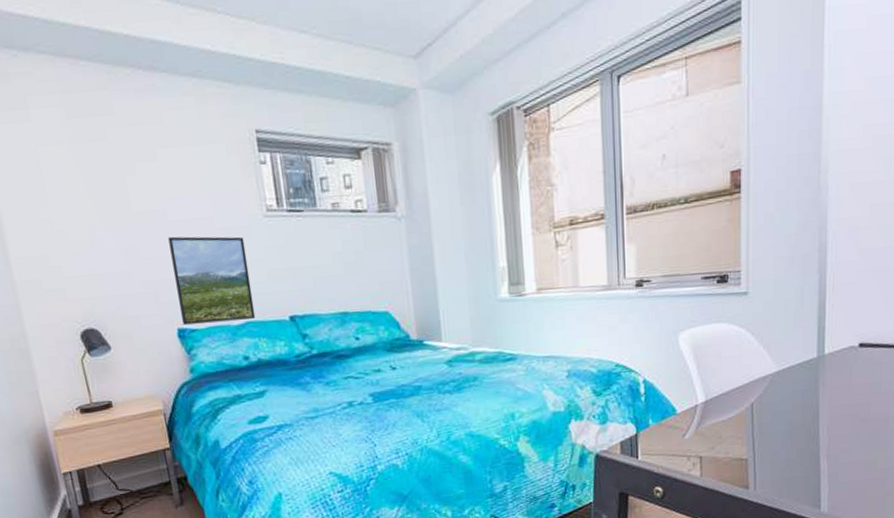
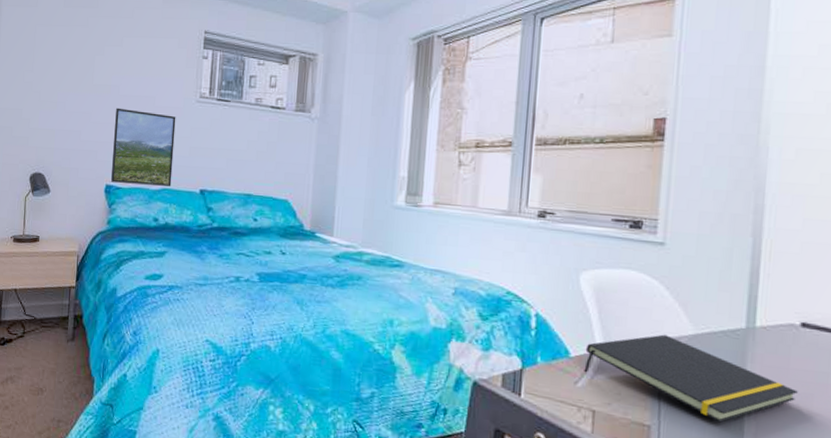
notepad: none [689,376,858,443] -> present [584,334,798,423]

